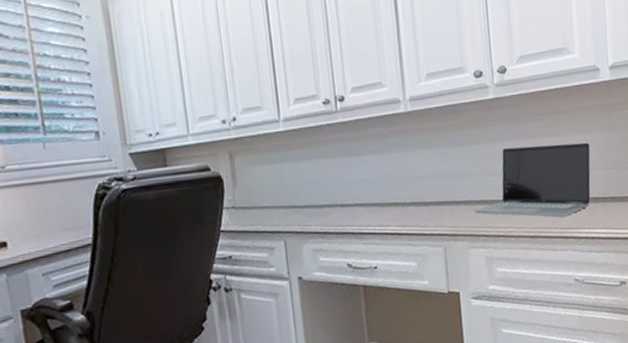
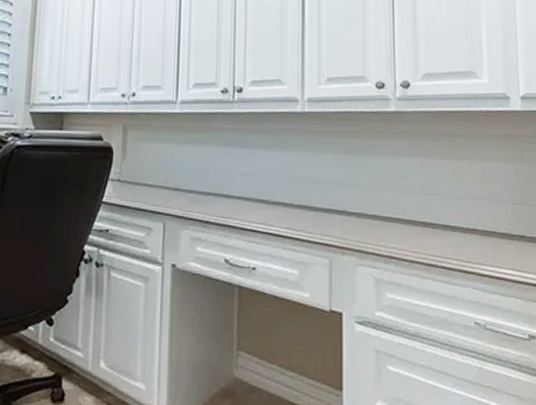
laptop: present [475,142,591,217] -> none [366,163,497,248]

